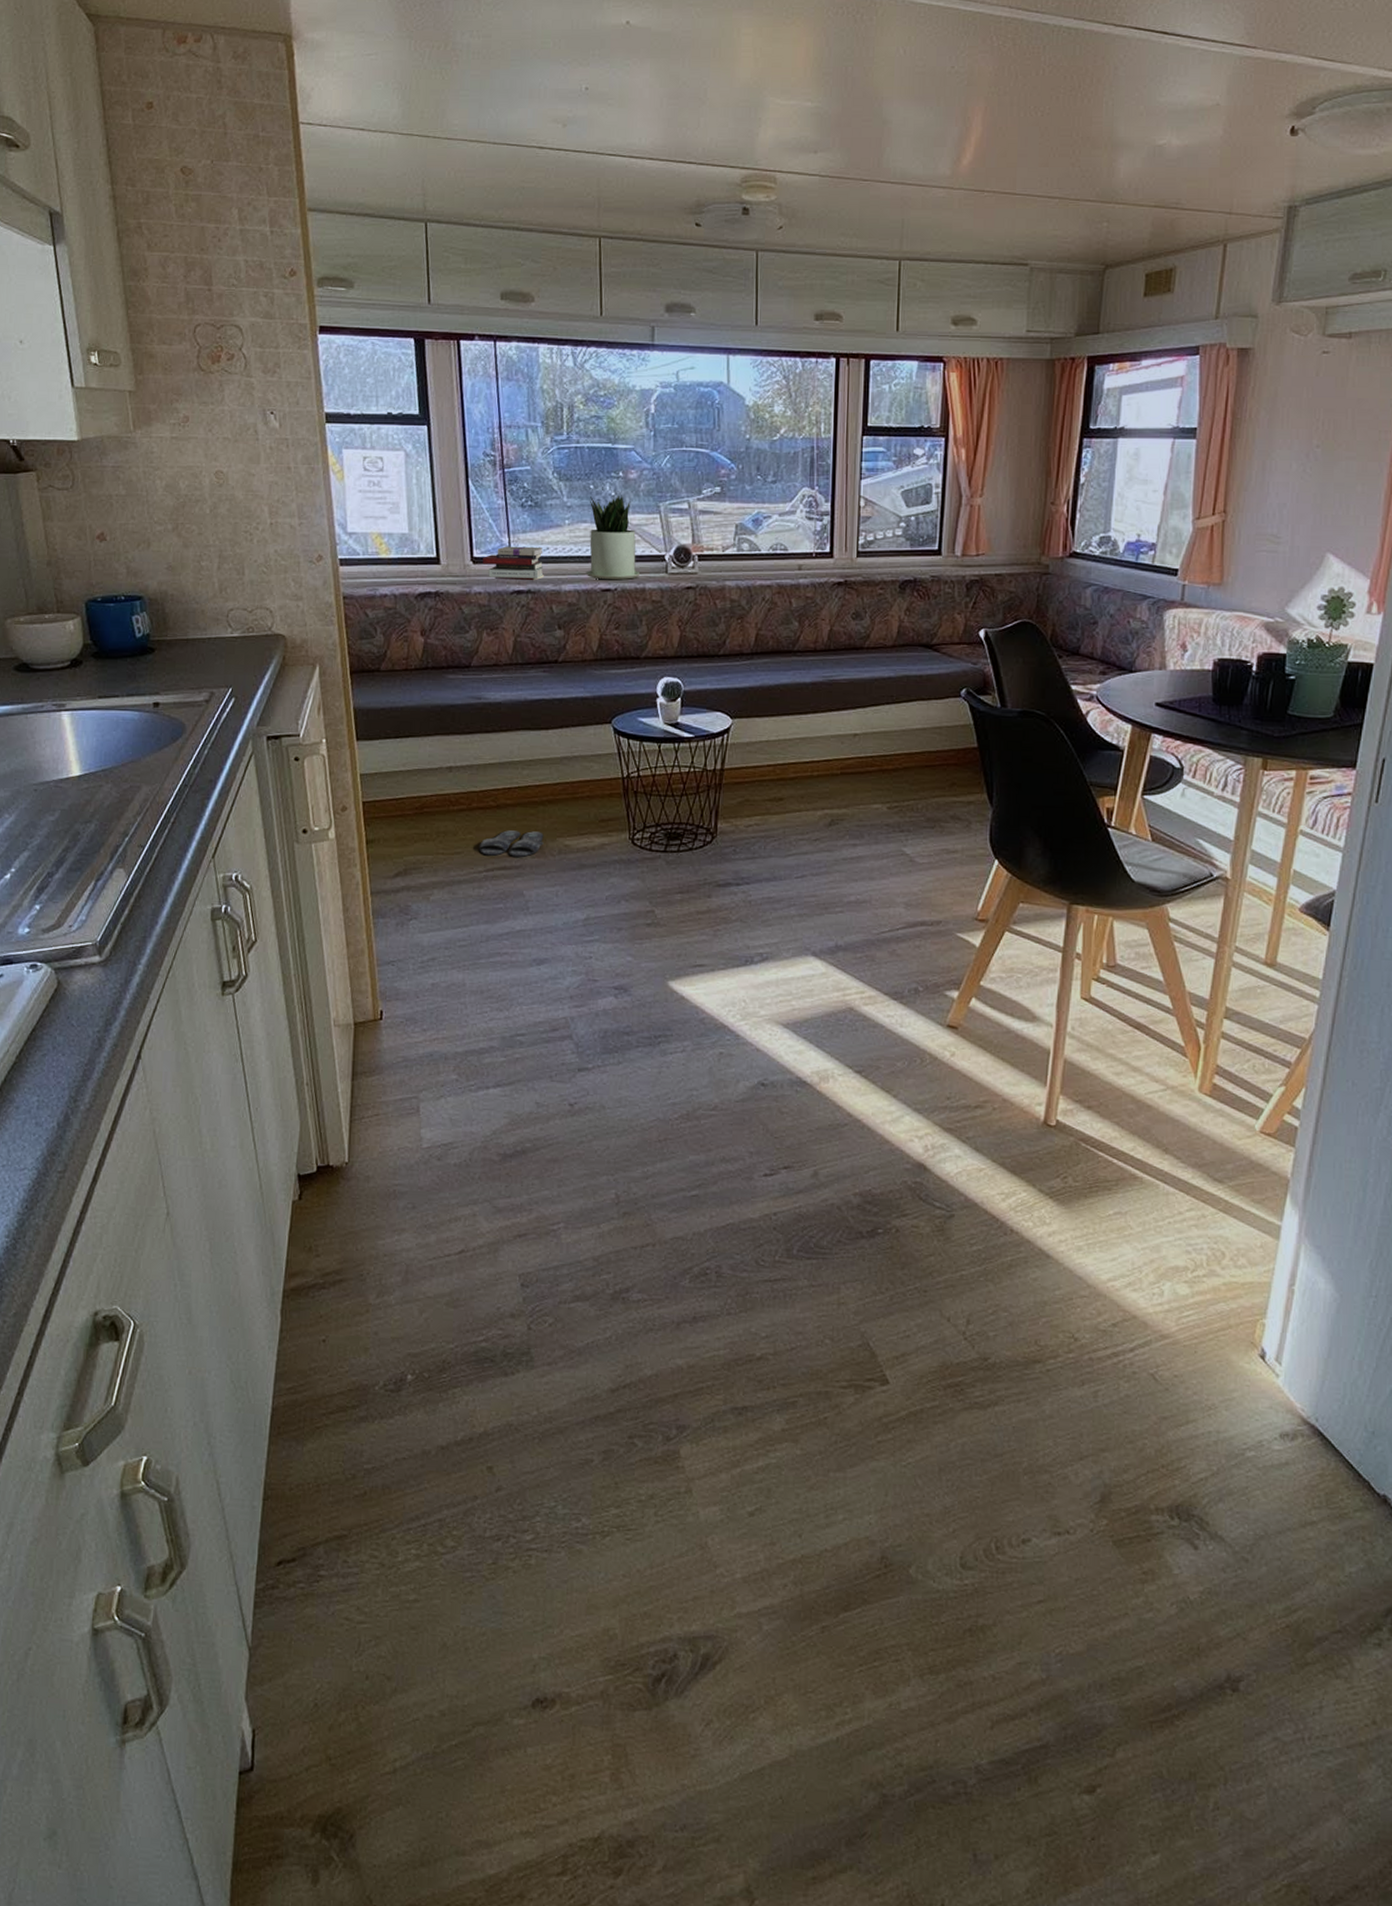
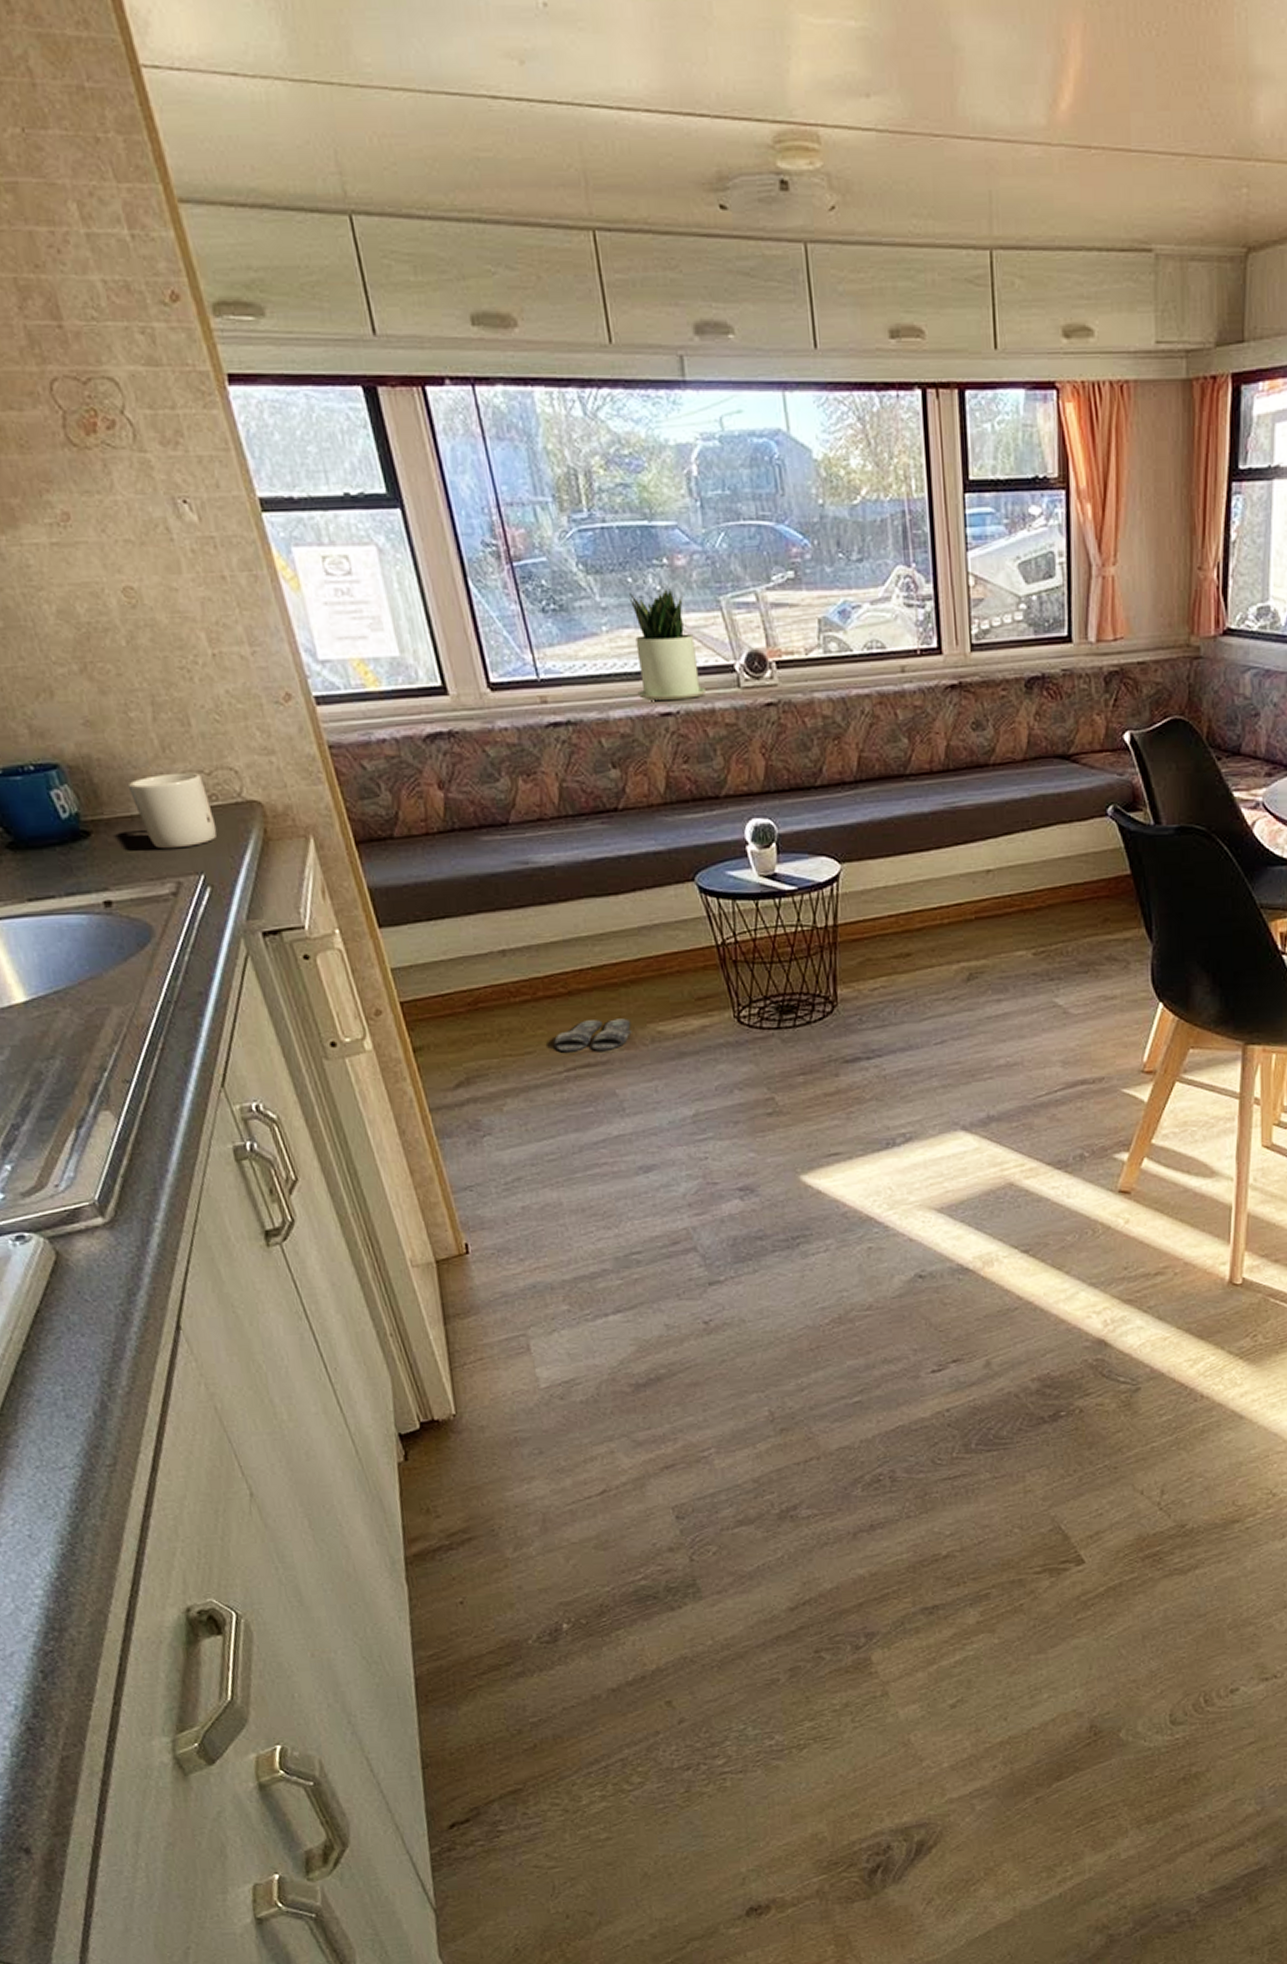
mug: none [189,609,249,667] -> present [127,772,218,849]
books: present [482,546,545,581] -> none [502,663,586,710]

